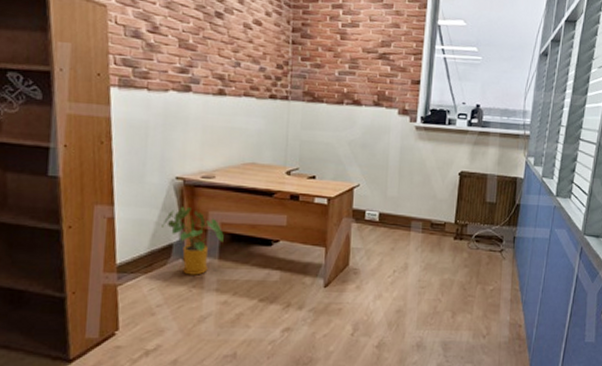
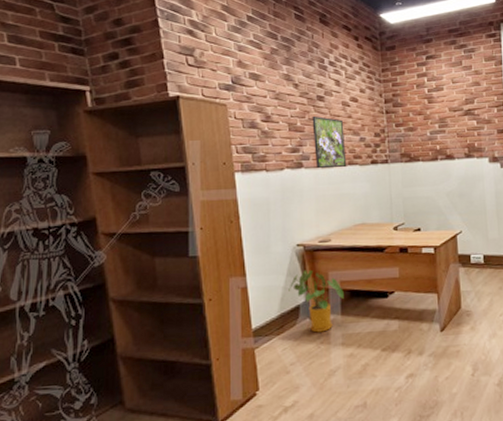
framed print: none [206,34,243,97] -> present [312,115,347,168]

